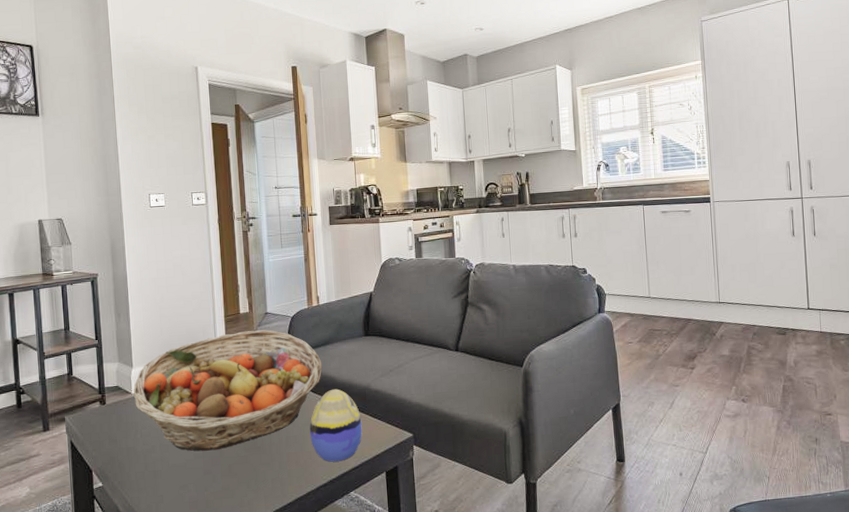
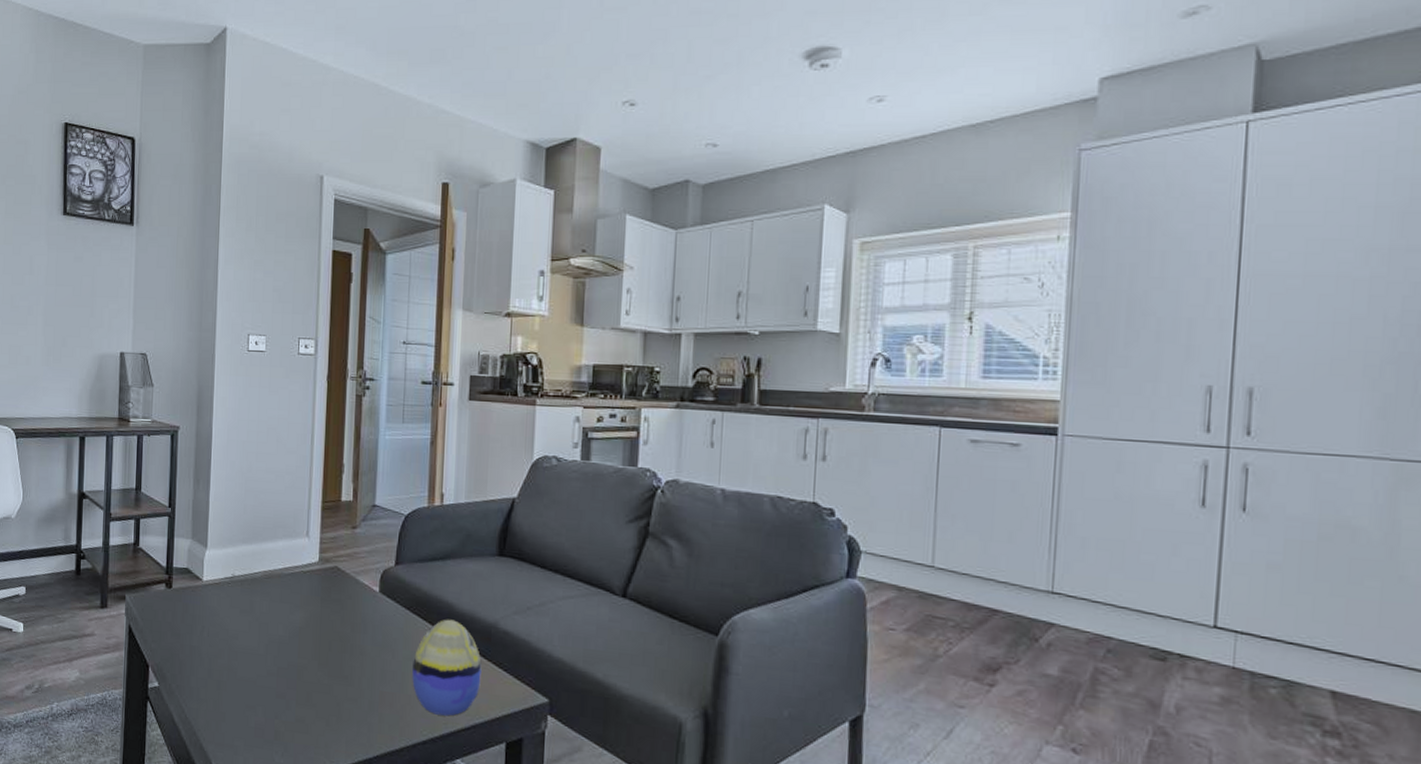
fruit basket: present [133,330,322,452] -> none [204,524,438,670]

